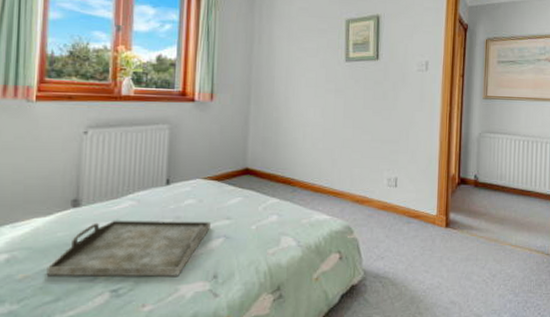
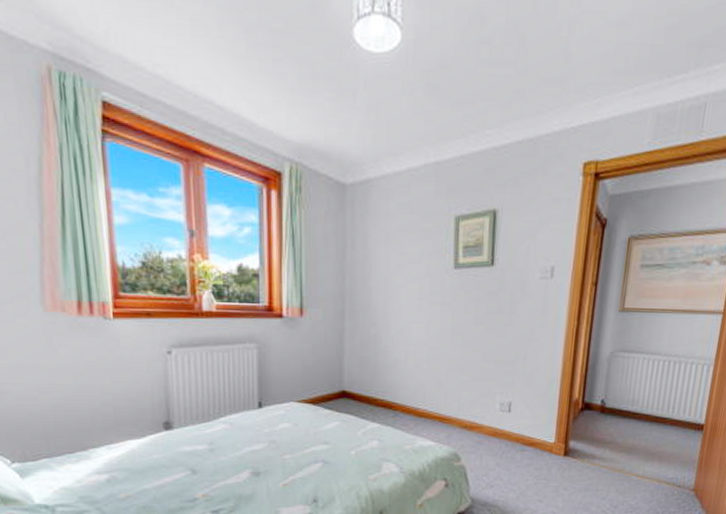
serving tray: present [46,220,211,277] -> none [147,443,307,499]

